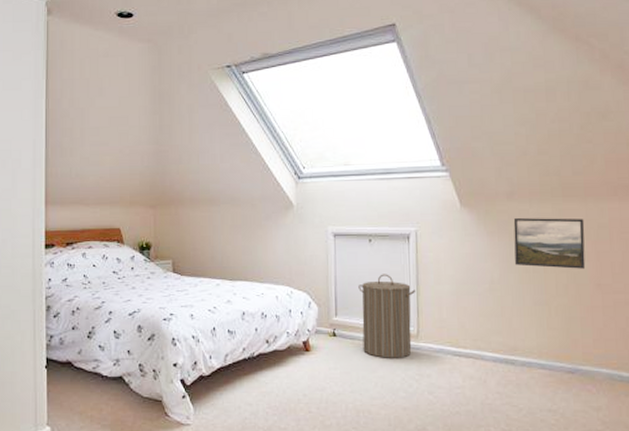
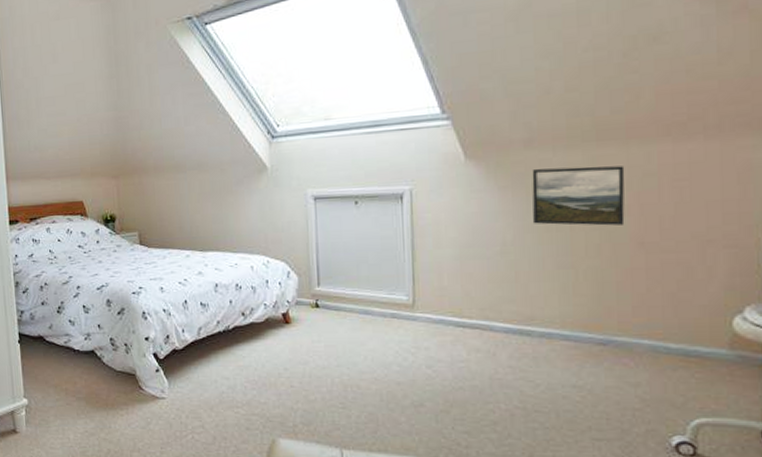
laundry hamper: present [358,274,416,358] -> none [343,238,412,330]

